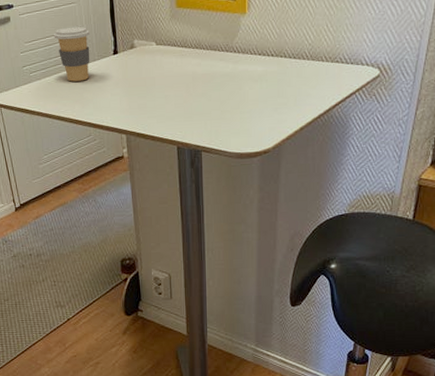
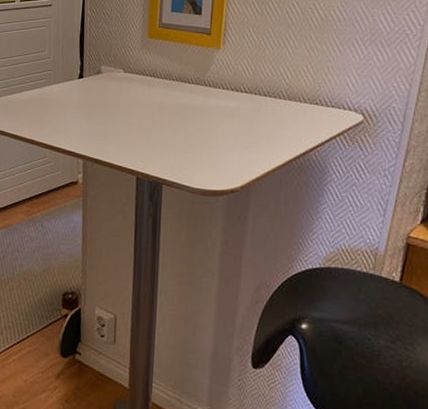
coffee cup: present [54,26,90,82] -> none [20,48,57,102]

